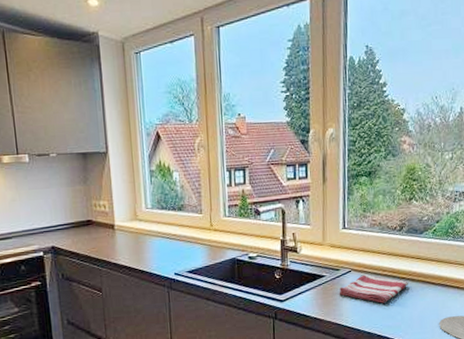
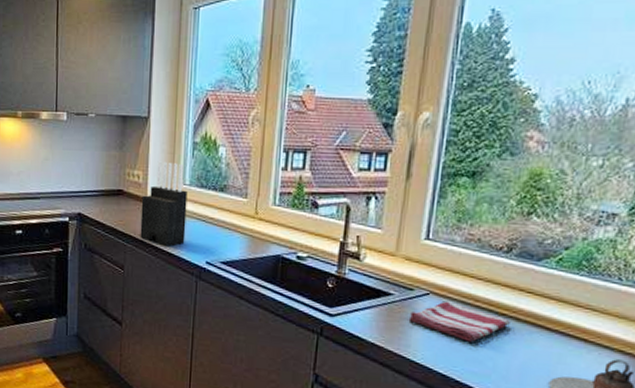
knife block: none [110,190,154,265] -> present [140,161,188,246]

